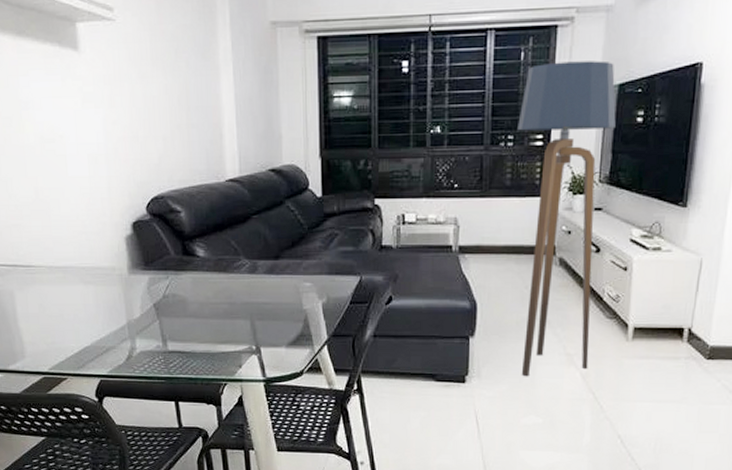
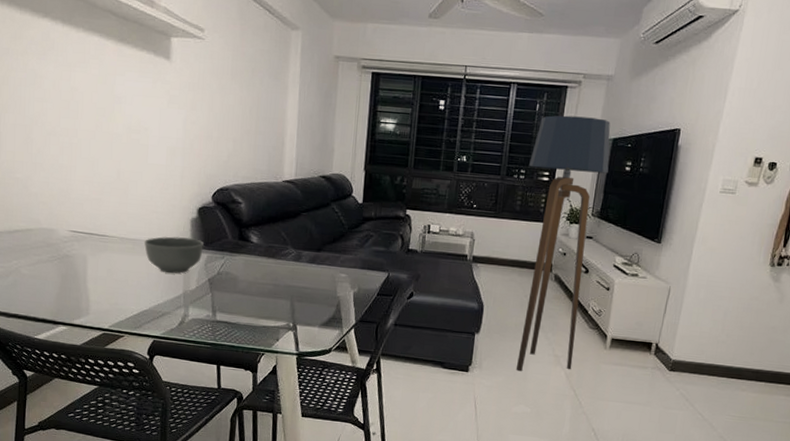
bowl: none [75,258,144,301] -> present [143,236,204,273]

